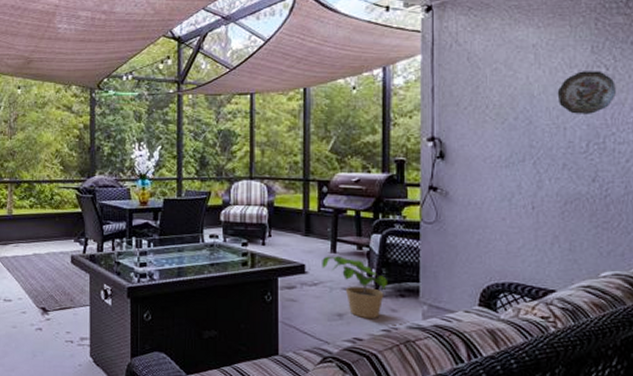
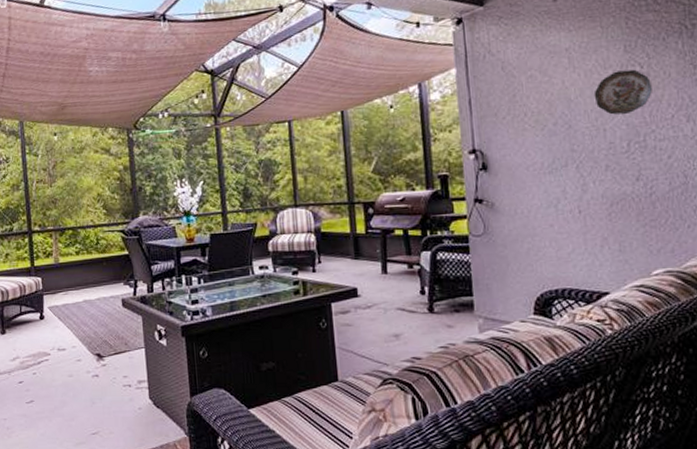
potted plant: present [322,255,387,318] -> none [374,275,441,336]

